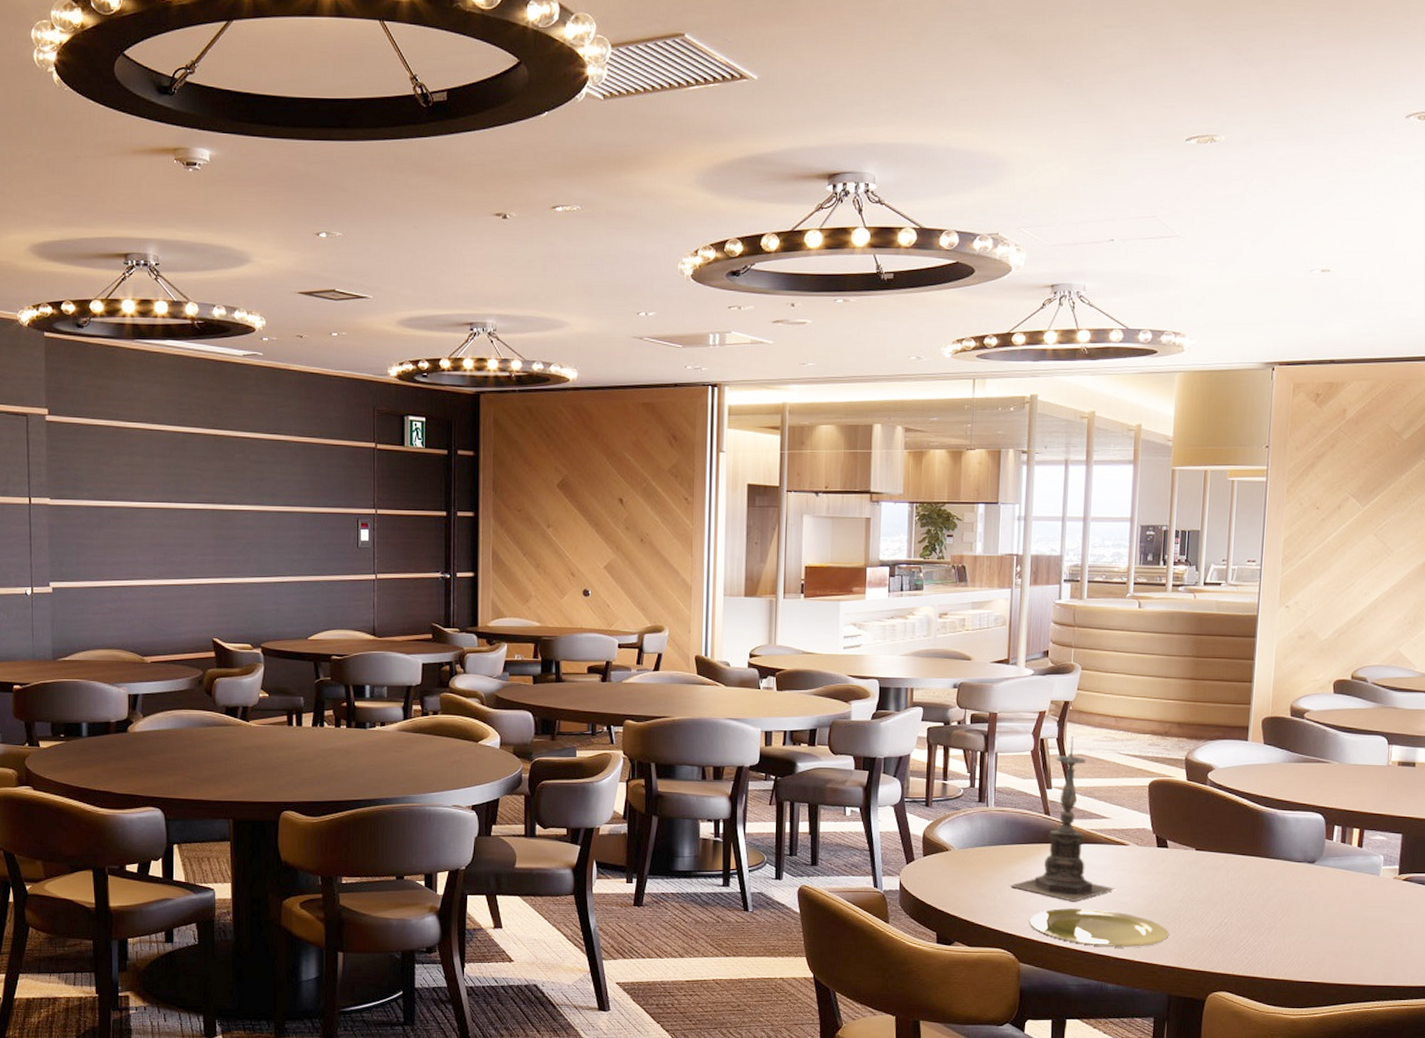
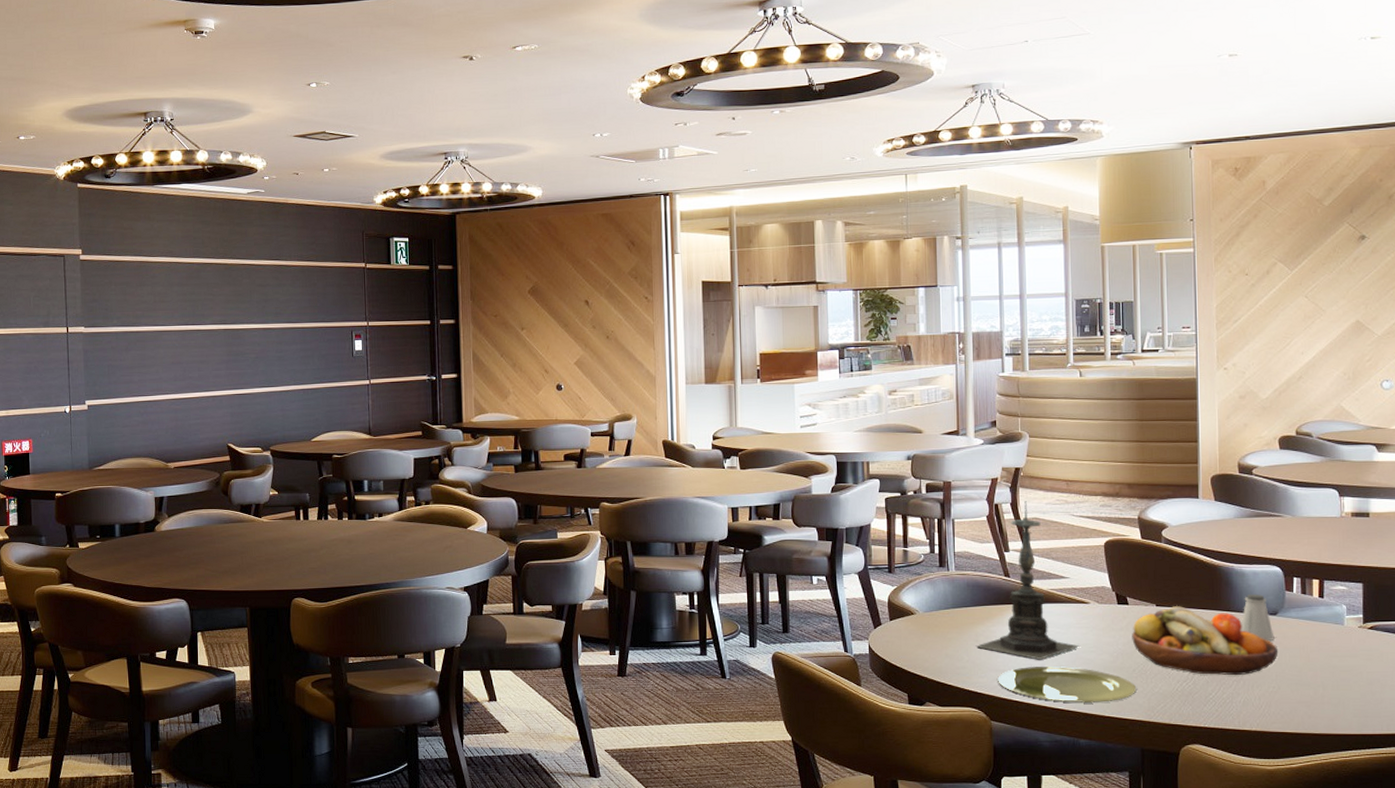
fruit bowl: none [1168,851,1313,924] -> present [1132,606,1279,676]
saltshaker: none [1278,841,1310,890] -> present [1241,593,1274,642]

